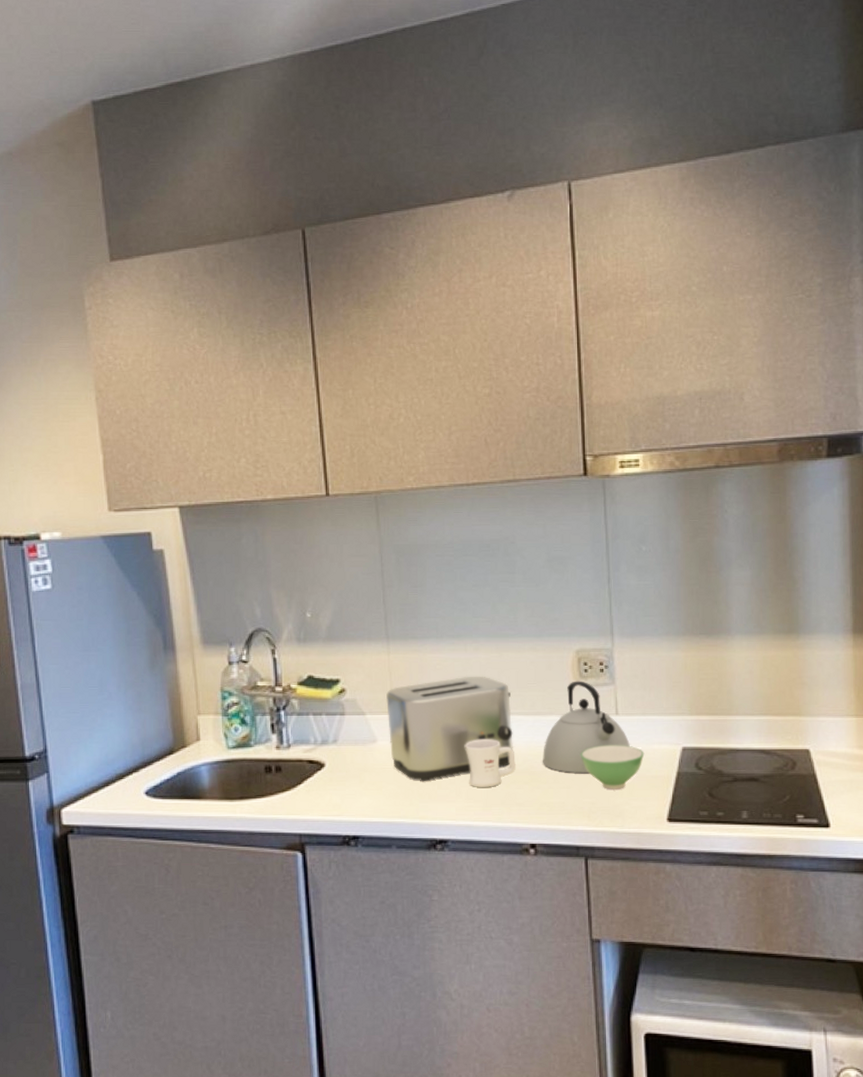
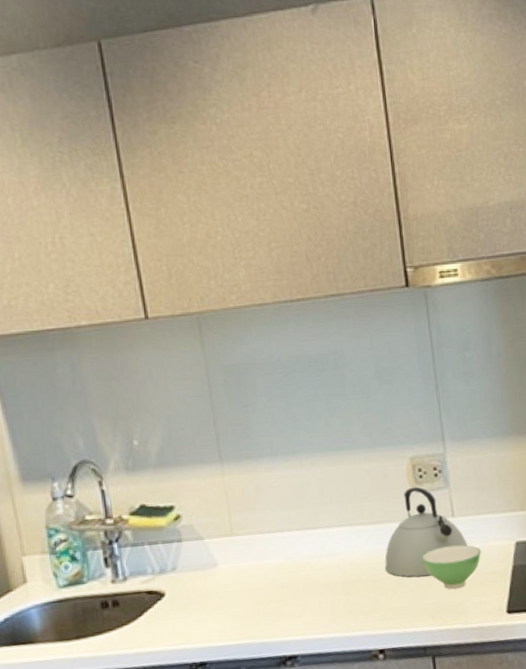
toaster: present [386,677,514,781] -> none [224,491,357,600]
mug: present [465,739,516,787] -> none [308,551,359,601]

